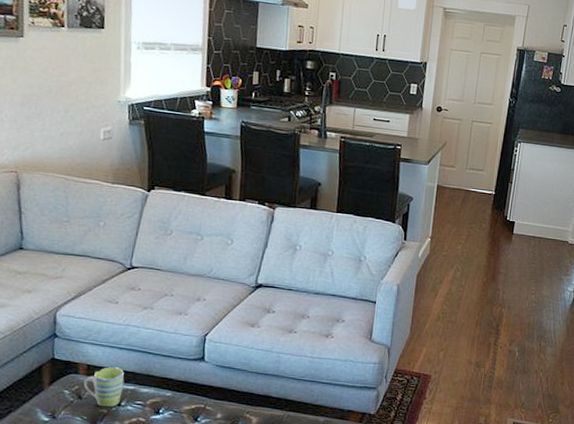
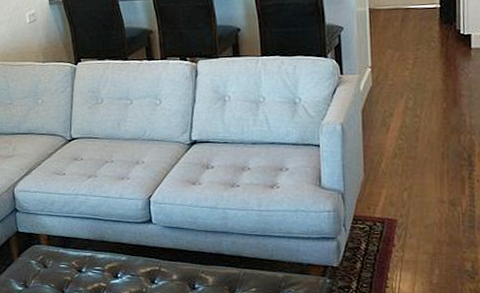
mug: present [83,367,124,407] -> none [46,236,82,274]

